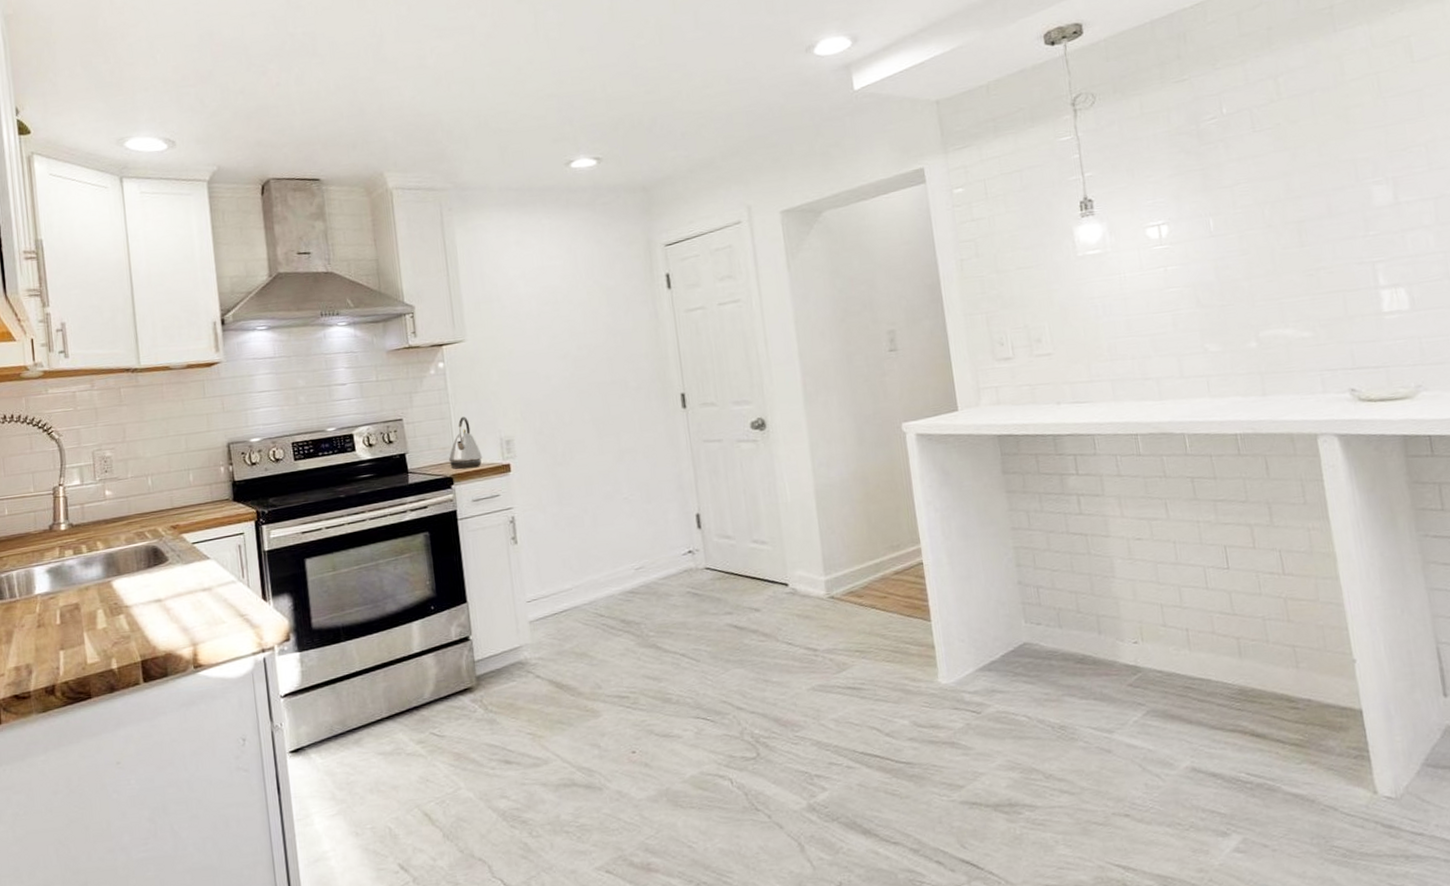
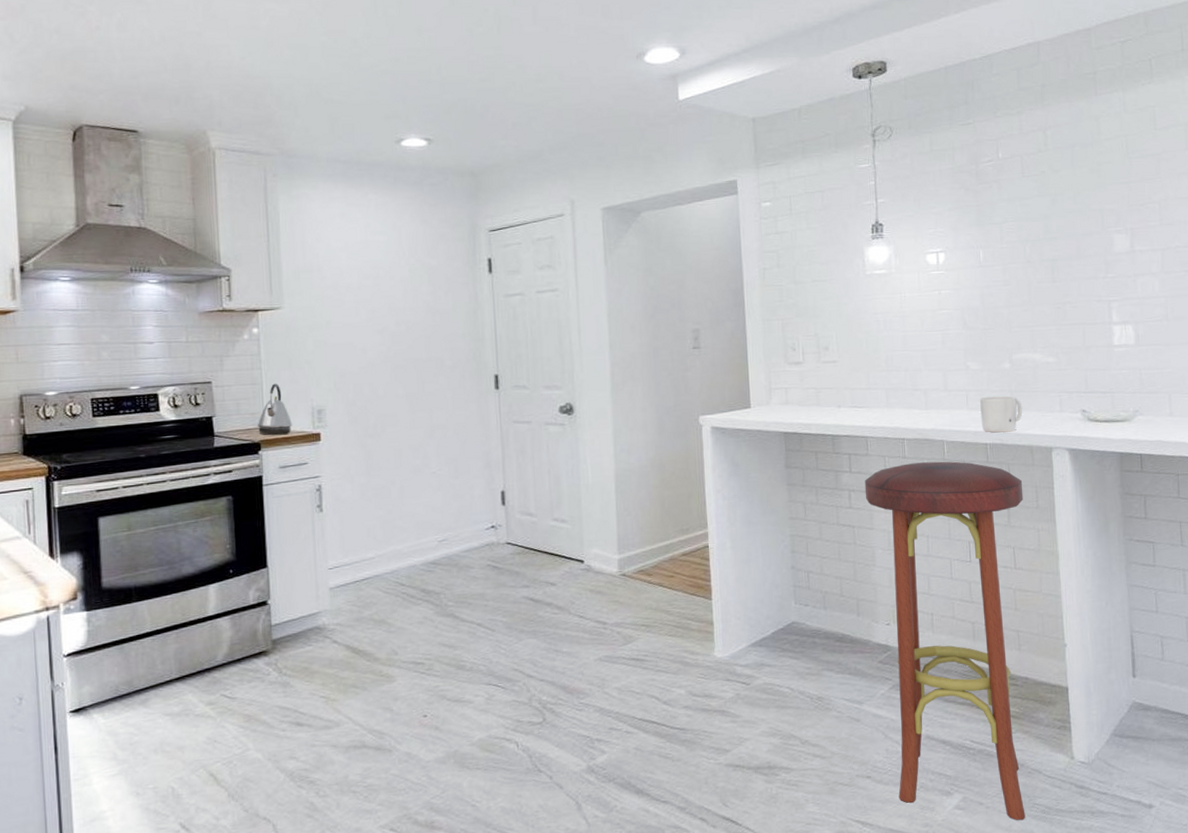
bar stool: none [1094,456,1322,866] -> present [864,461,1026,821]
mug: none [1224,378,1277,421] -> present [980,395,1023,433]

